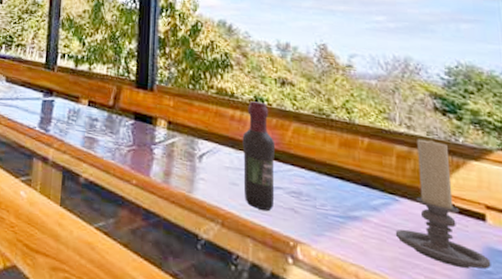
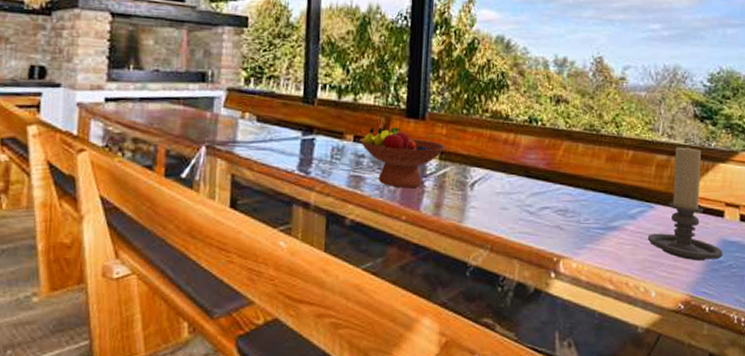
fruit bowl: none [93,94,173,154] -> present [359,127,446,188]
wine bottle: present [242,101,276,211] -> none [513,122,547,231]

